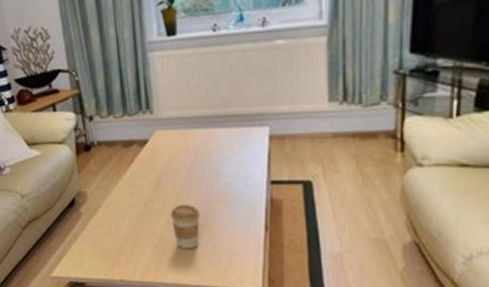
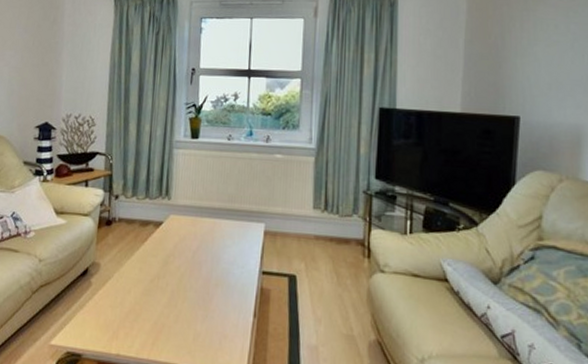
coffee cup: present [170,205,201,250] -> none [172,284,200,329]

